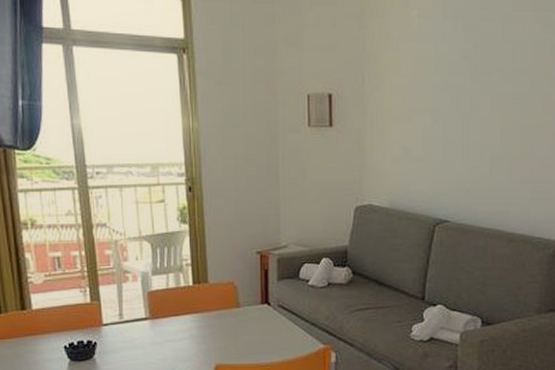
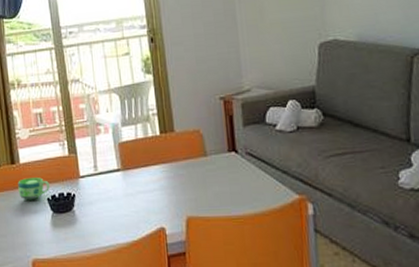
cup: none [29,325,68,348] -> present [18,177,51,201]

